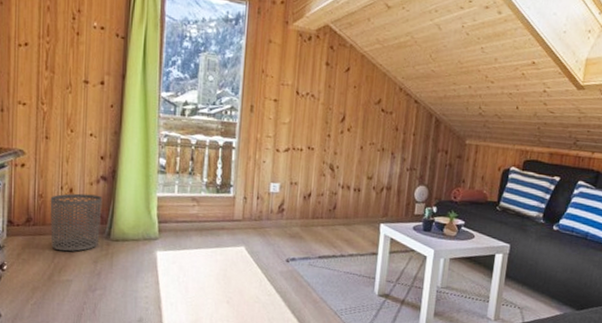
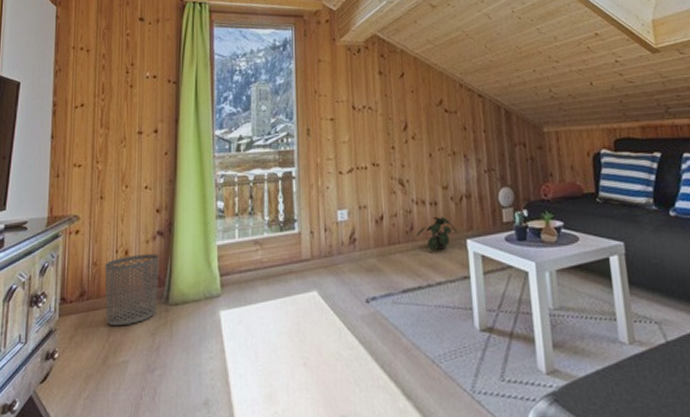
potted plant: none [337,201,374,229] -> present [415,217,458,252]

